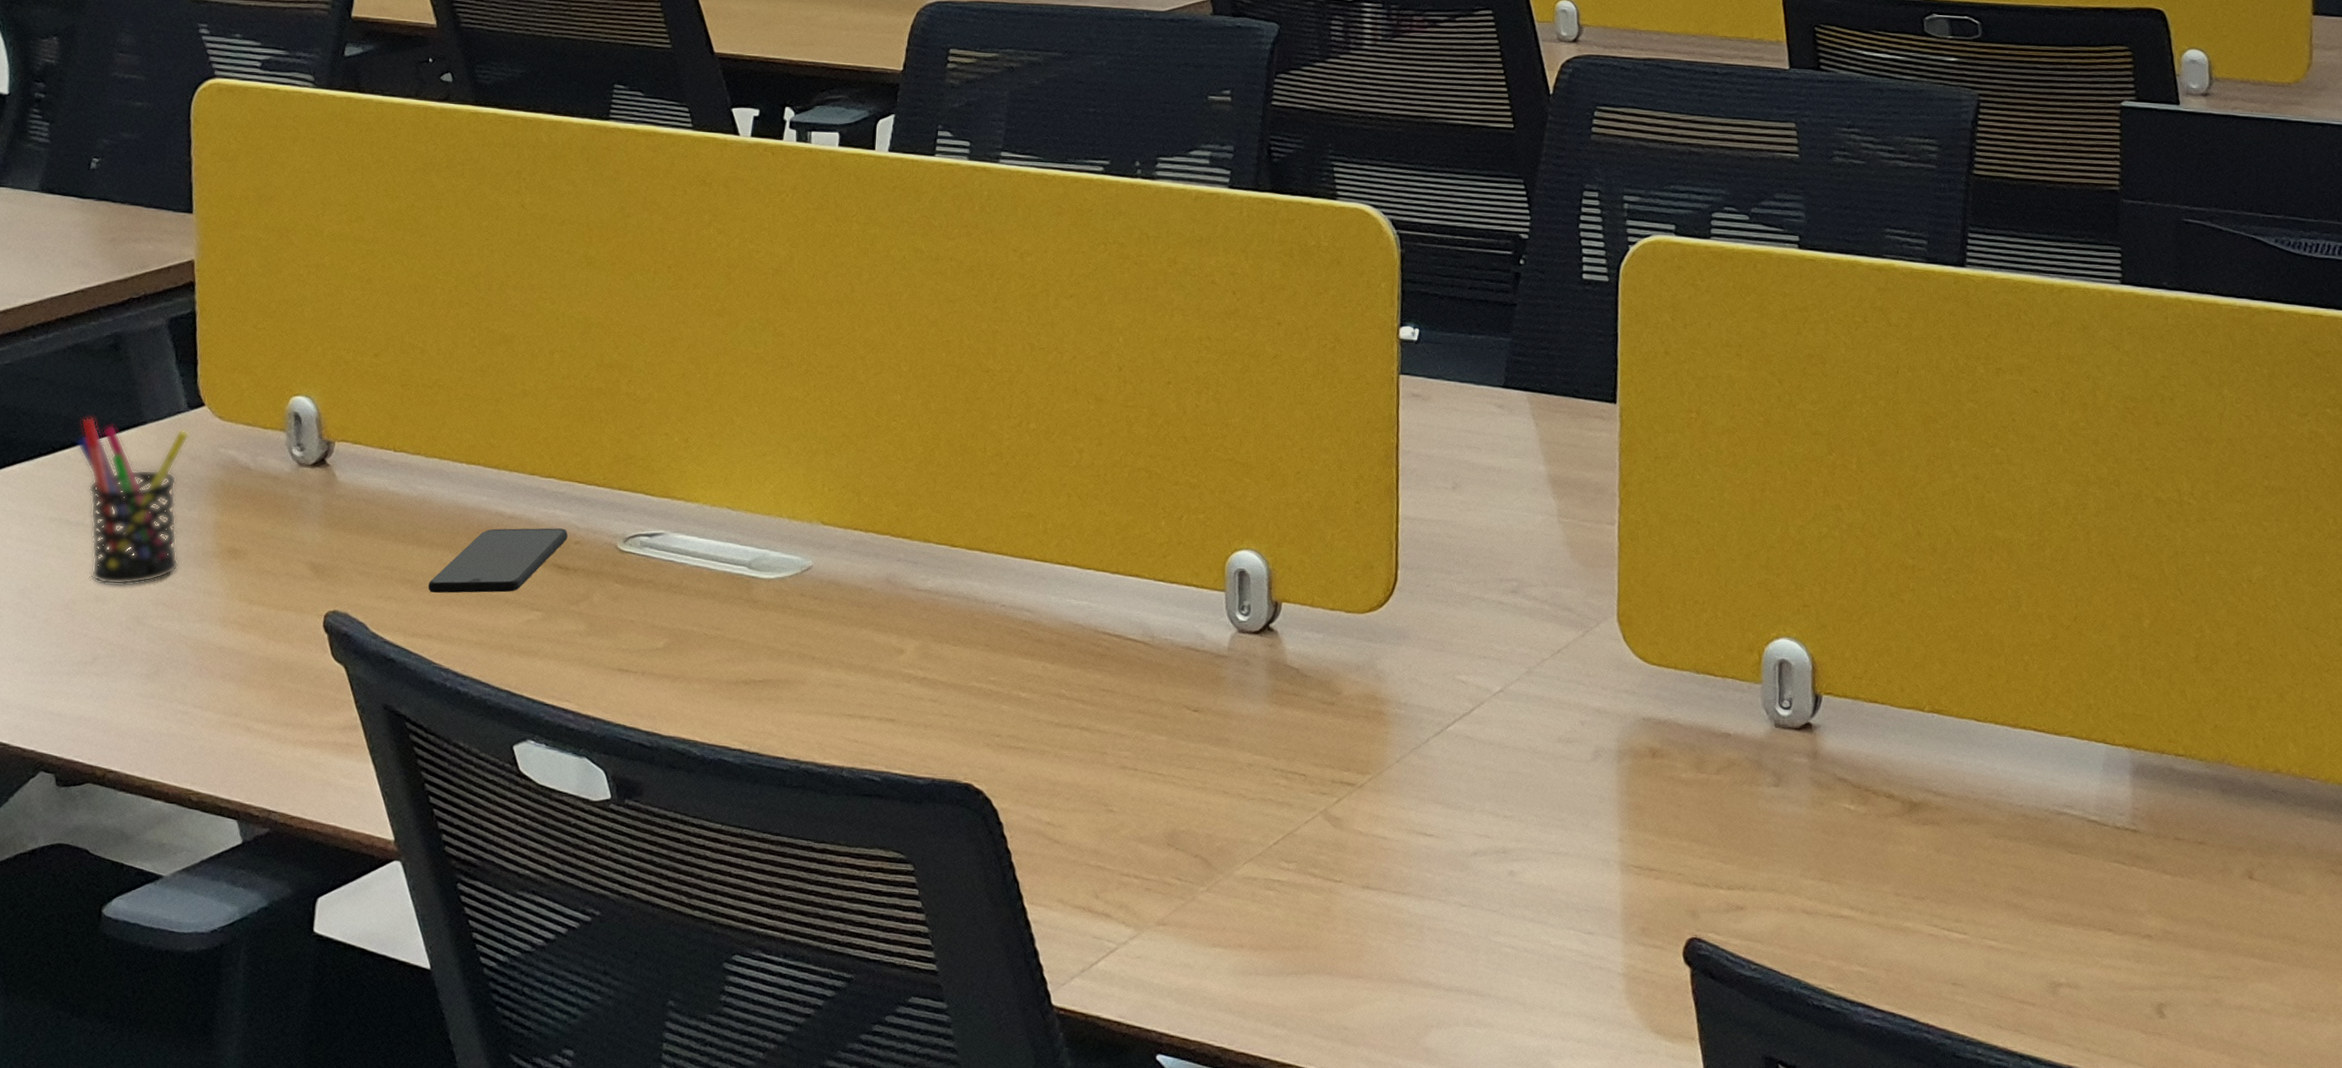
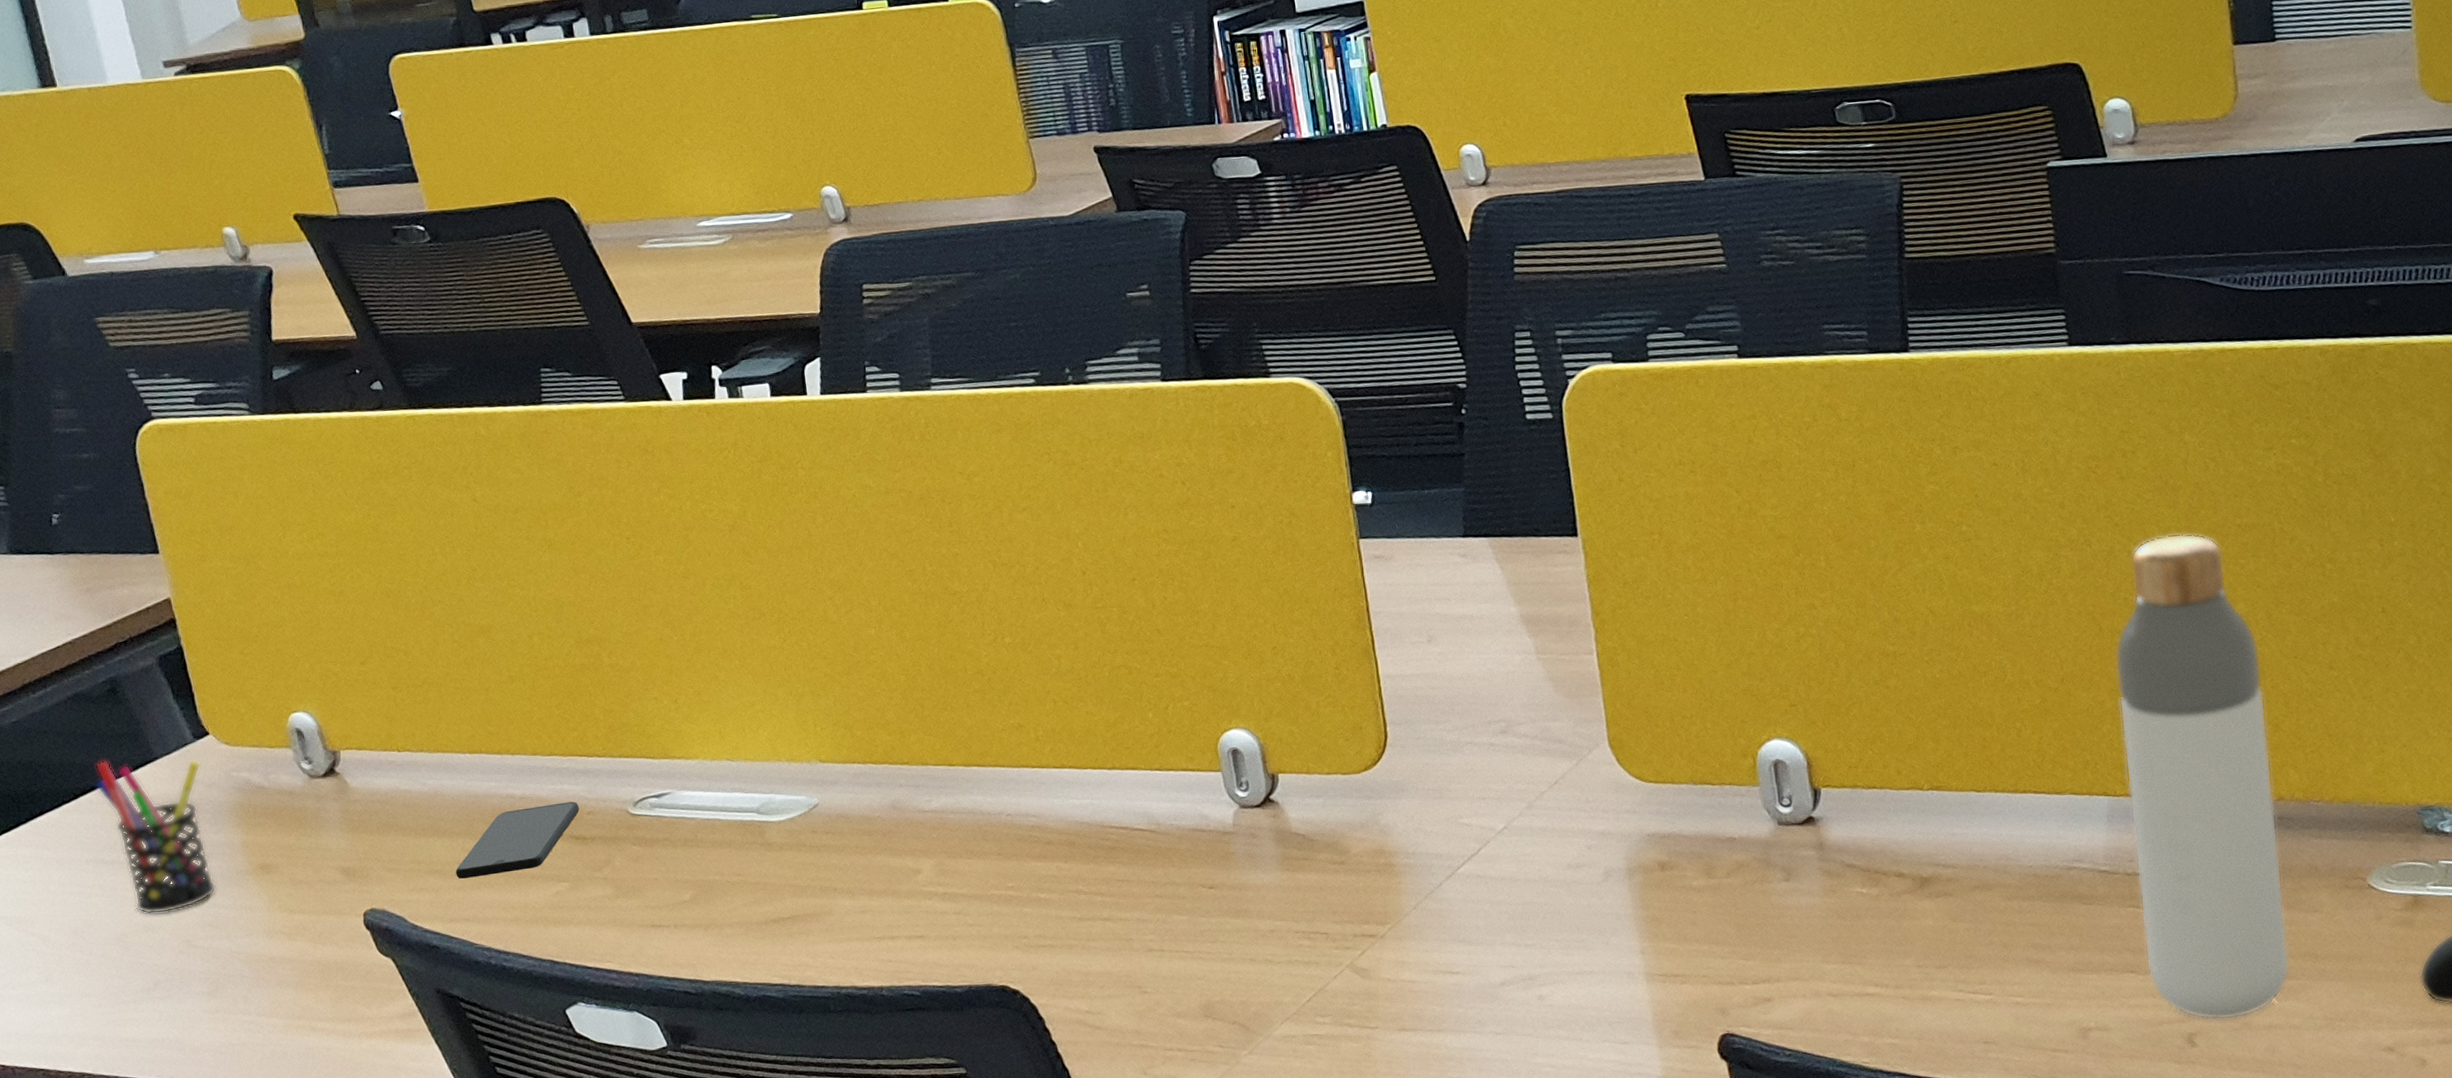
bottle: none [2125,486,2273,995] -> present [2114,533,2290,1021]

